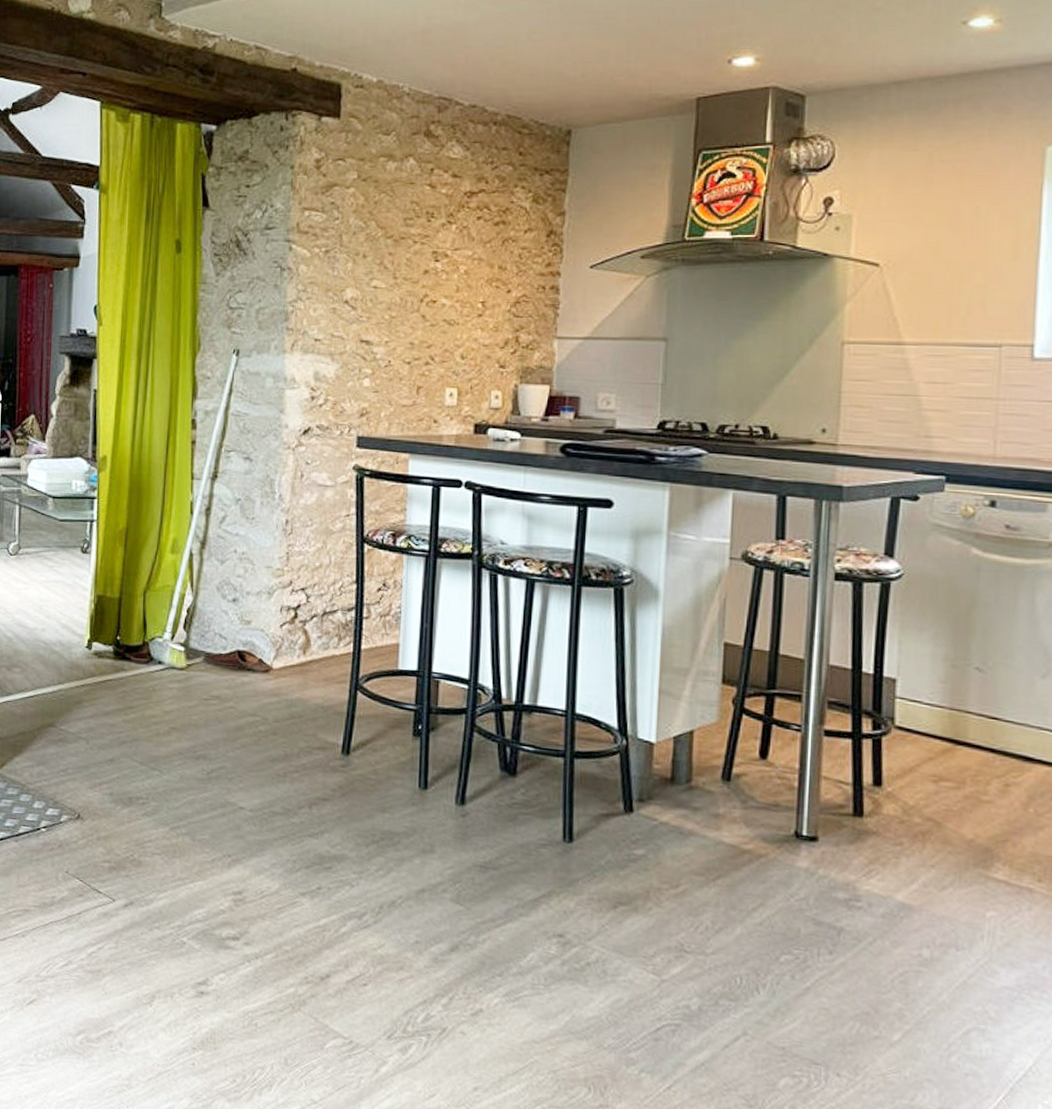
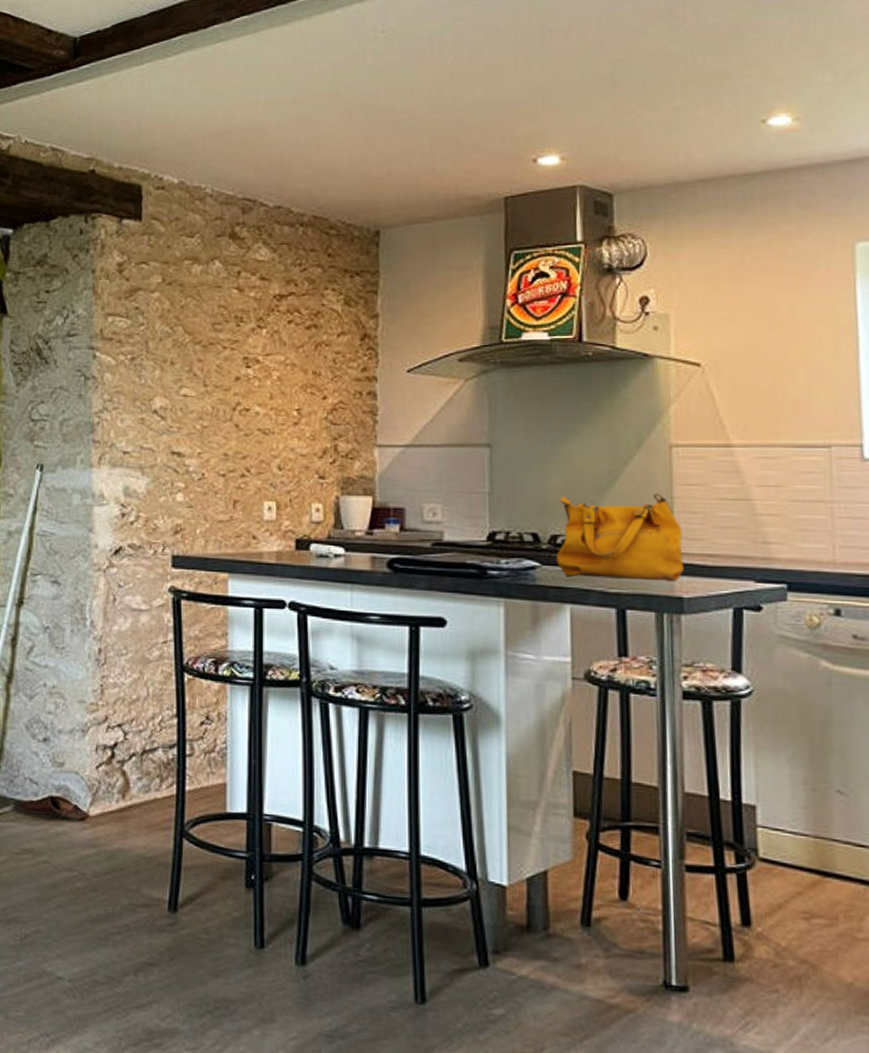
handbag: none [722,387,847,472] -> present [555,492,684,583]

